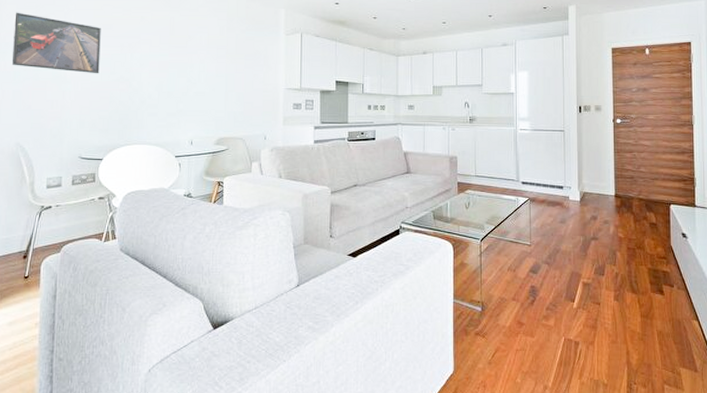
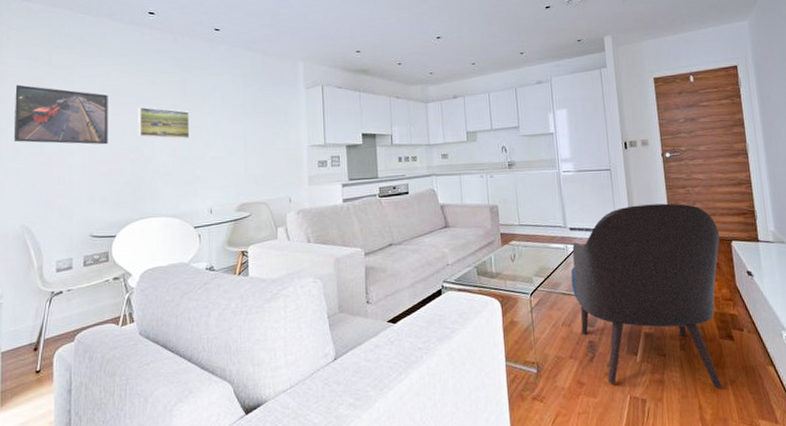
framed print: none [127,40,176,74] -> present [138,106,190,139]
armchair: none [519,165,660,336] -> present [570,203,722,388]

